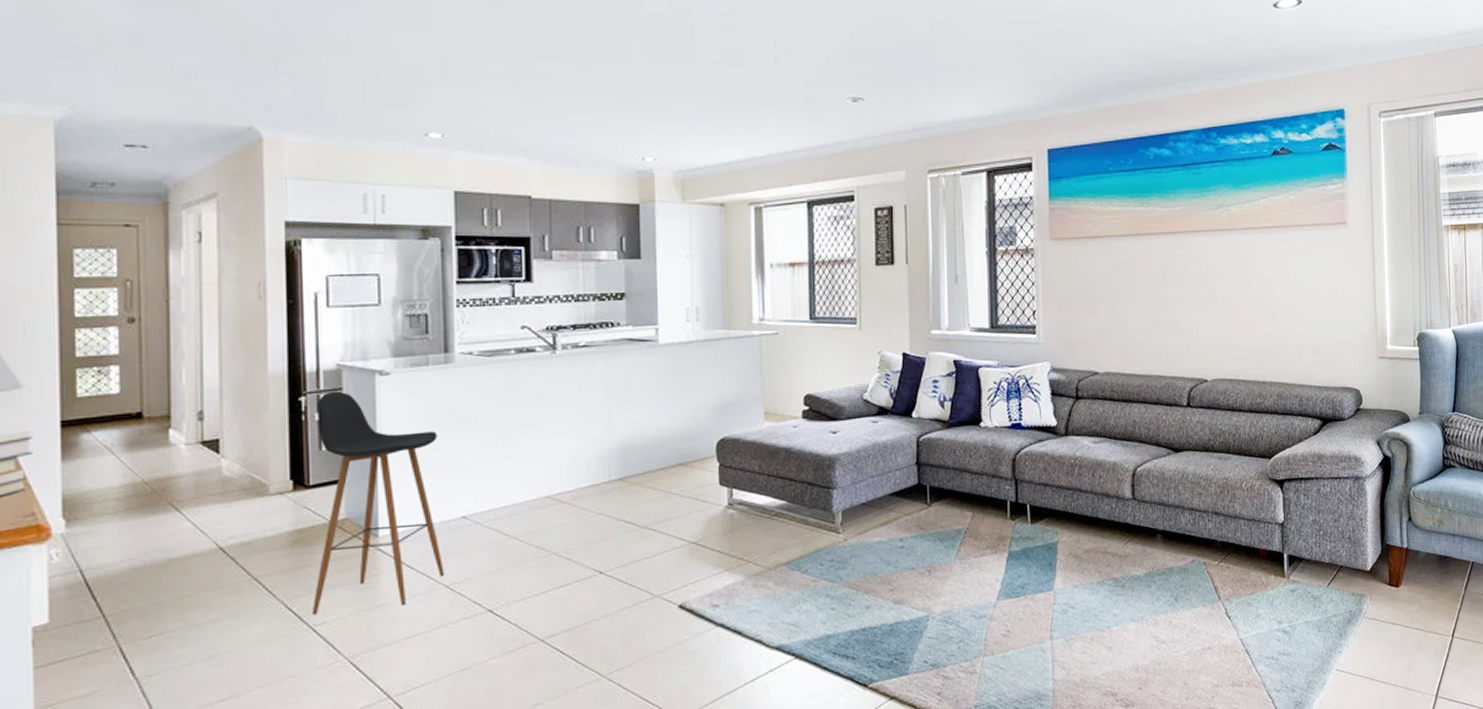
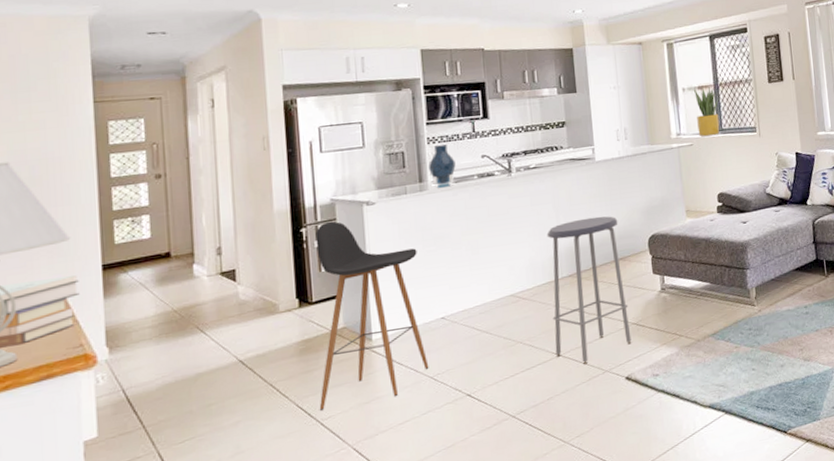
vase: none [457,309,489,361] -> present [428,144,456,188]
bar stool: none [594,411,689,587] -> present [546,216,632,365]
planter: none [783,265,813,325] -> present [693,87,720,137]

